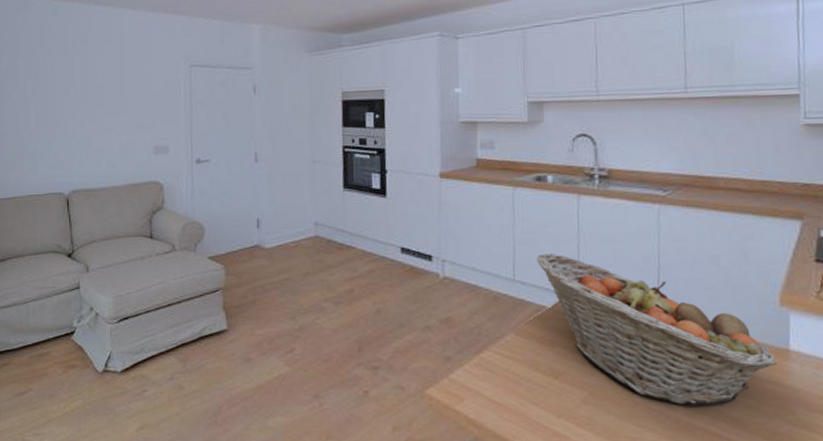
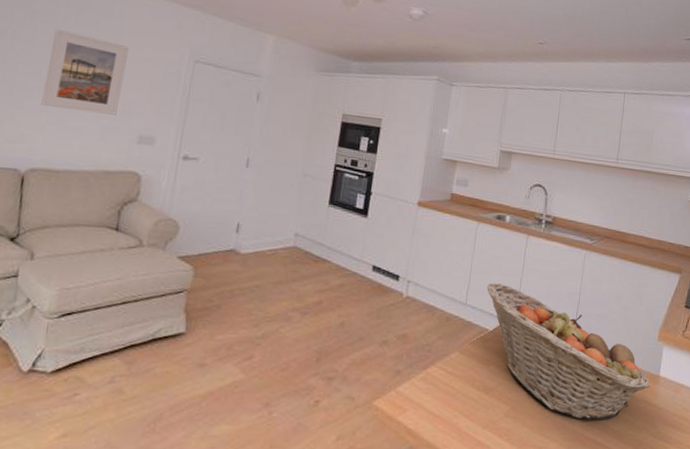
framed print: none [68,60,132,133] -> present [41,29,129,115]

